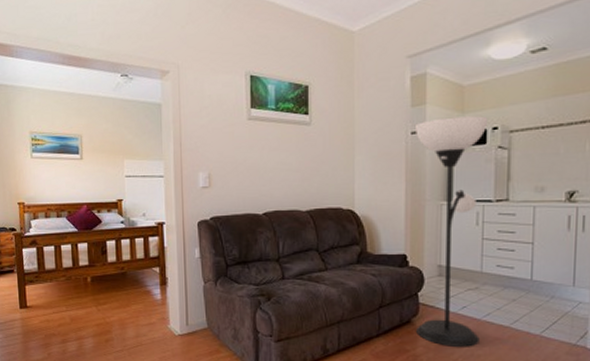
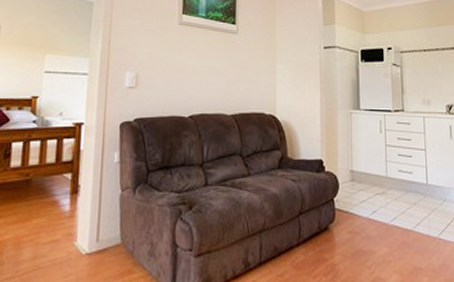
floor lamp: present [416,116,488,347] -> none [327,36,389,253]

